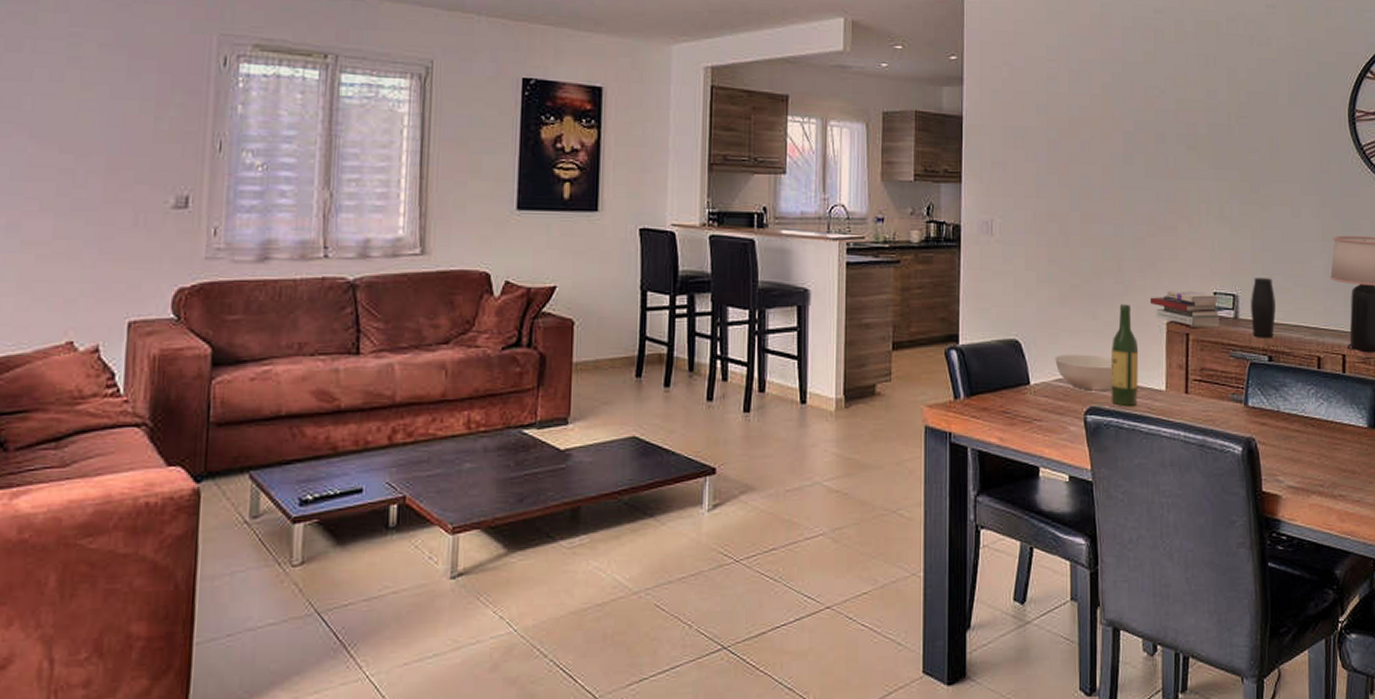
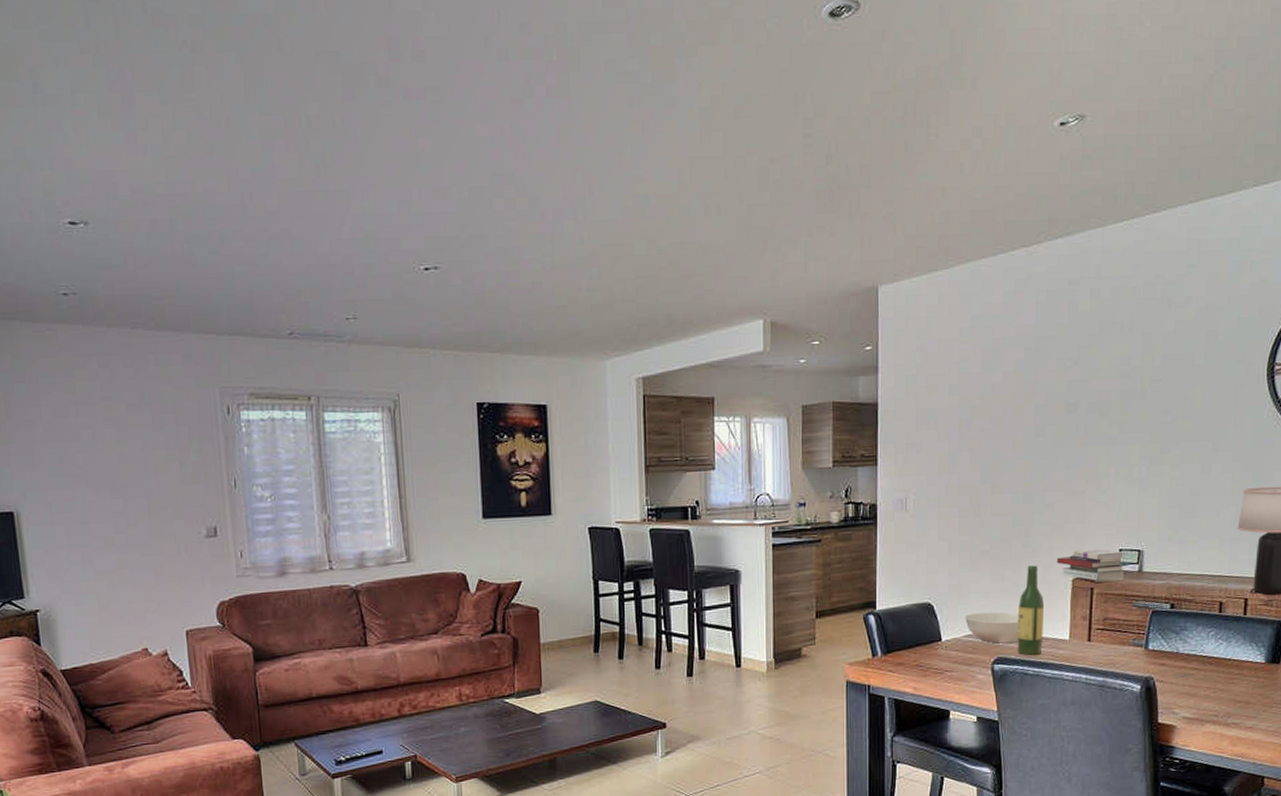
vase: present [1251,278,1276,340] -> none [1155,533,1180,589]

